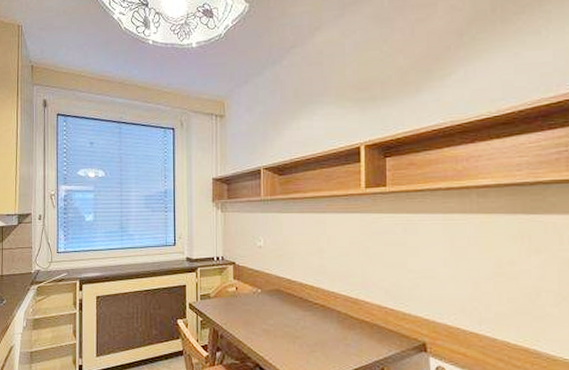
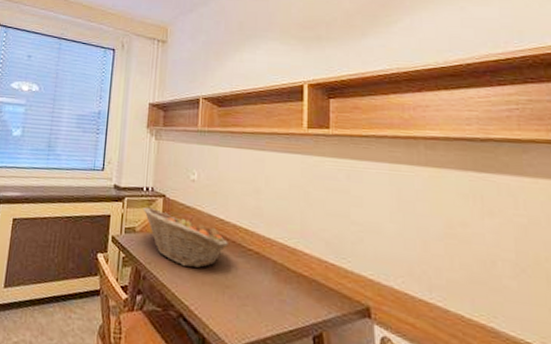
fruit basket: none [215,274,296,324] -> present [143,206,228,268]

